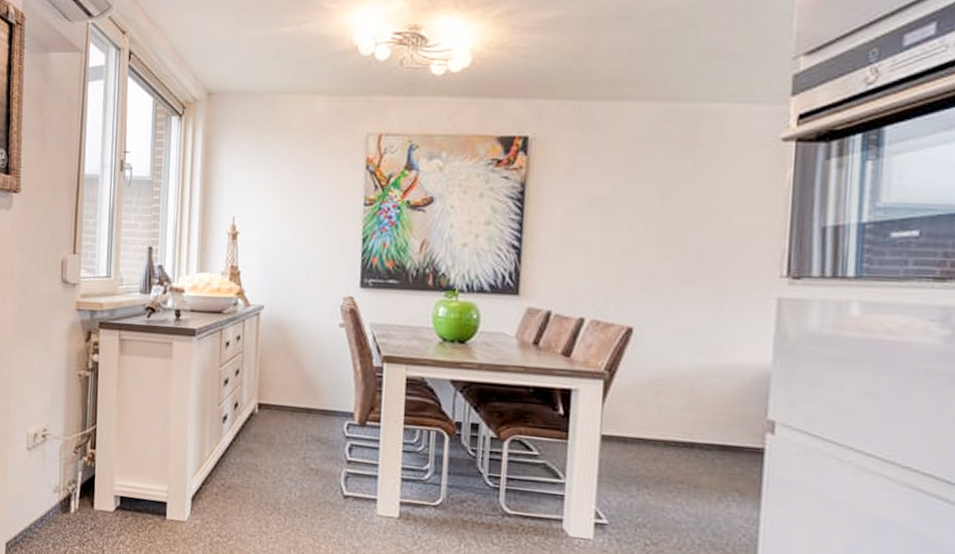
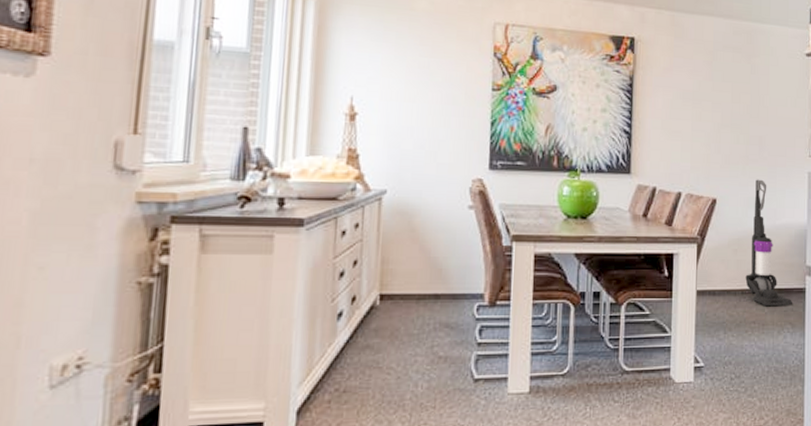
vacuum cleaner: none [671,305,742,468] -> present [745,179,792,307]

